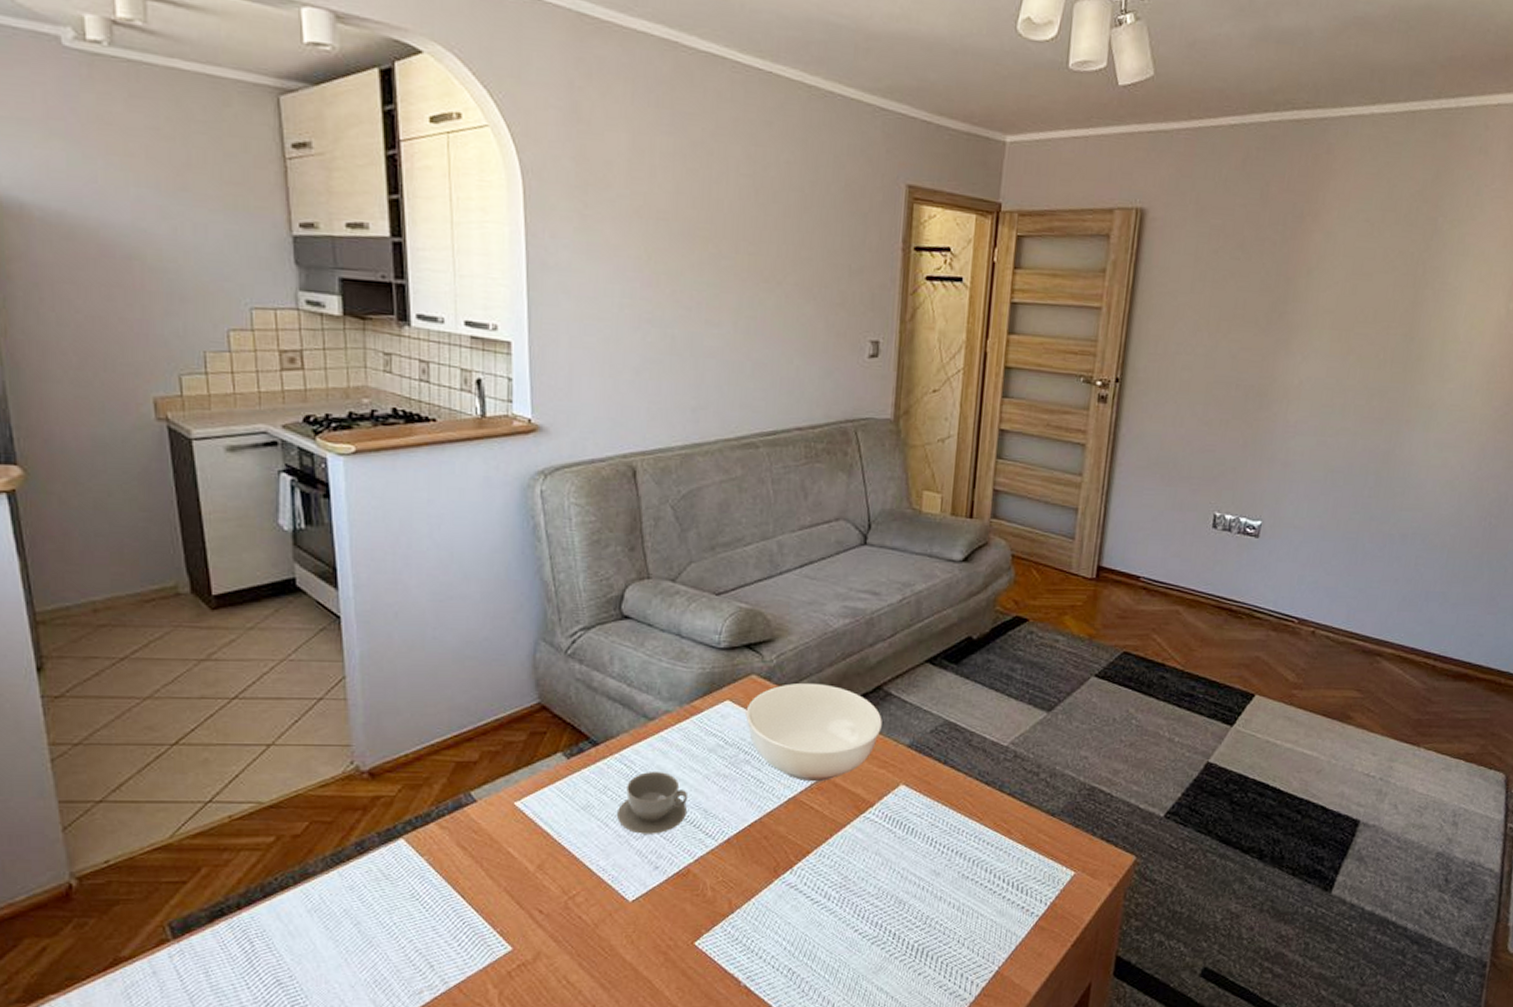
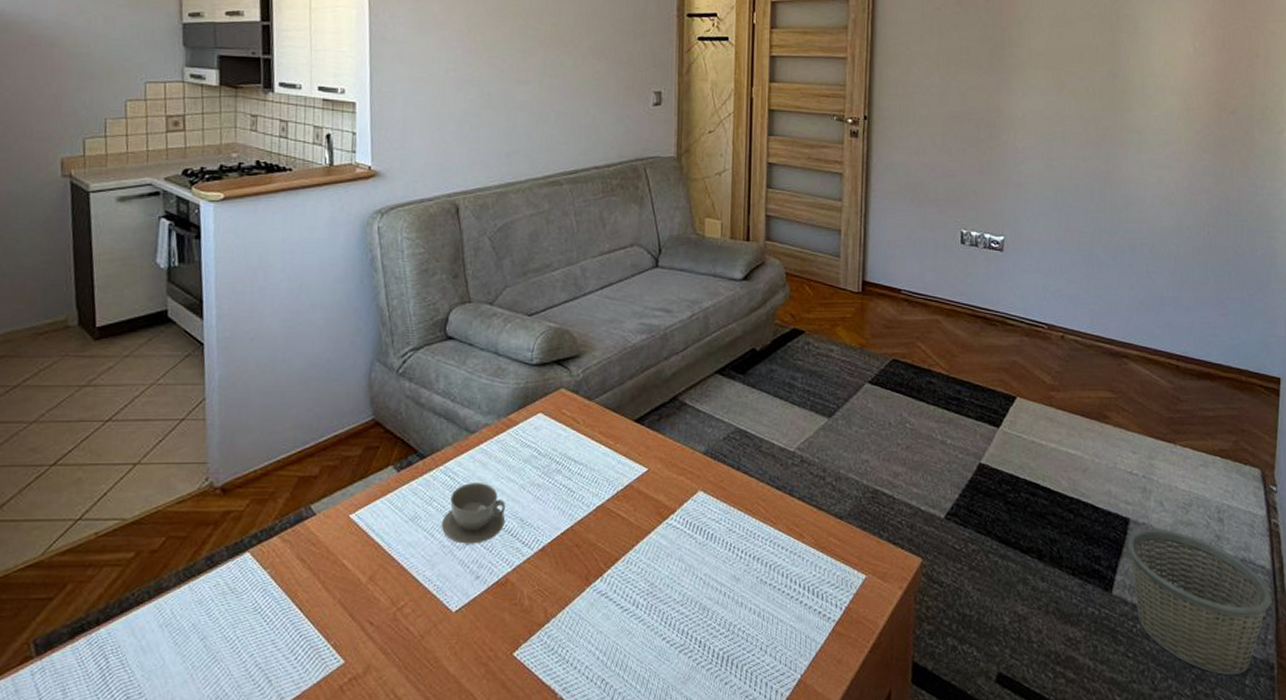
bowl: present [745,682,882,782] -> none [556,395,679,490]
basket: none [1353,831,1496,973] -> present [1127,529,1272,676]

